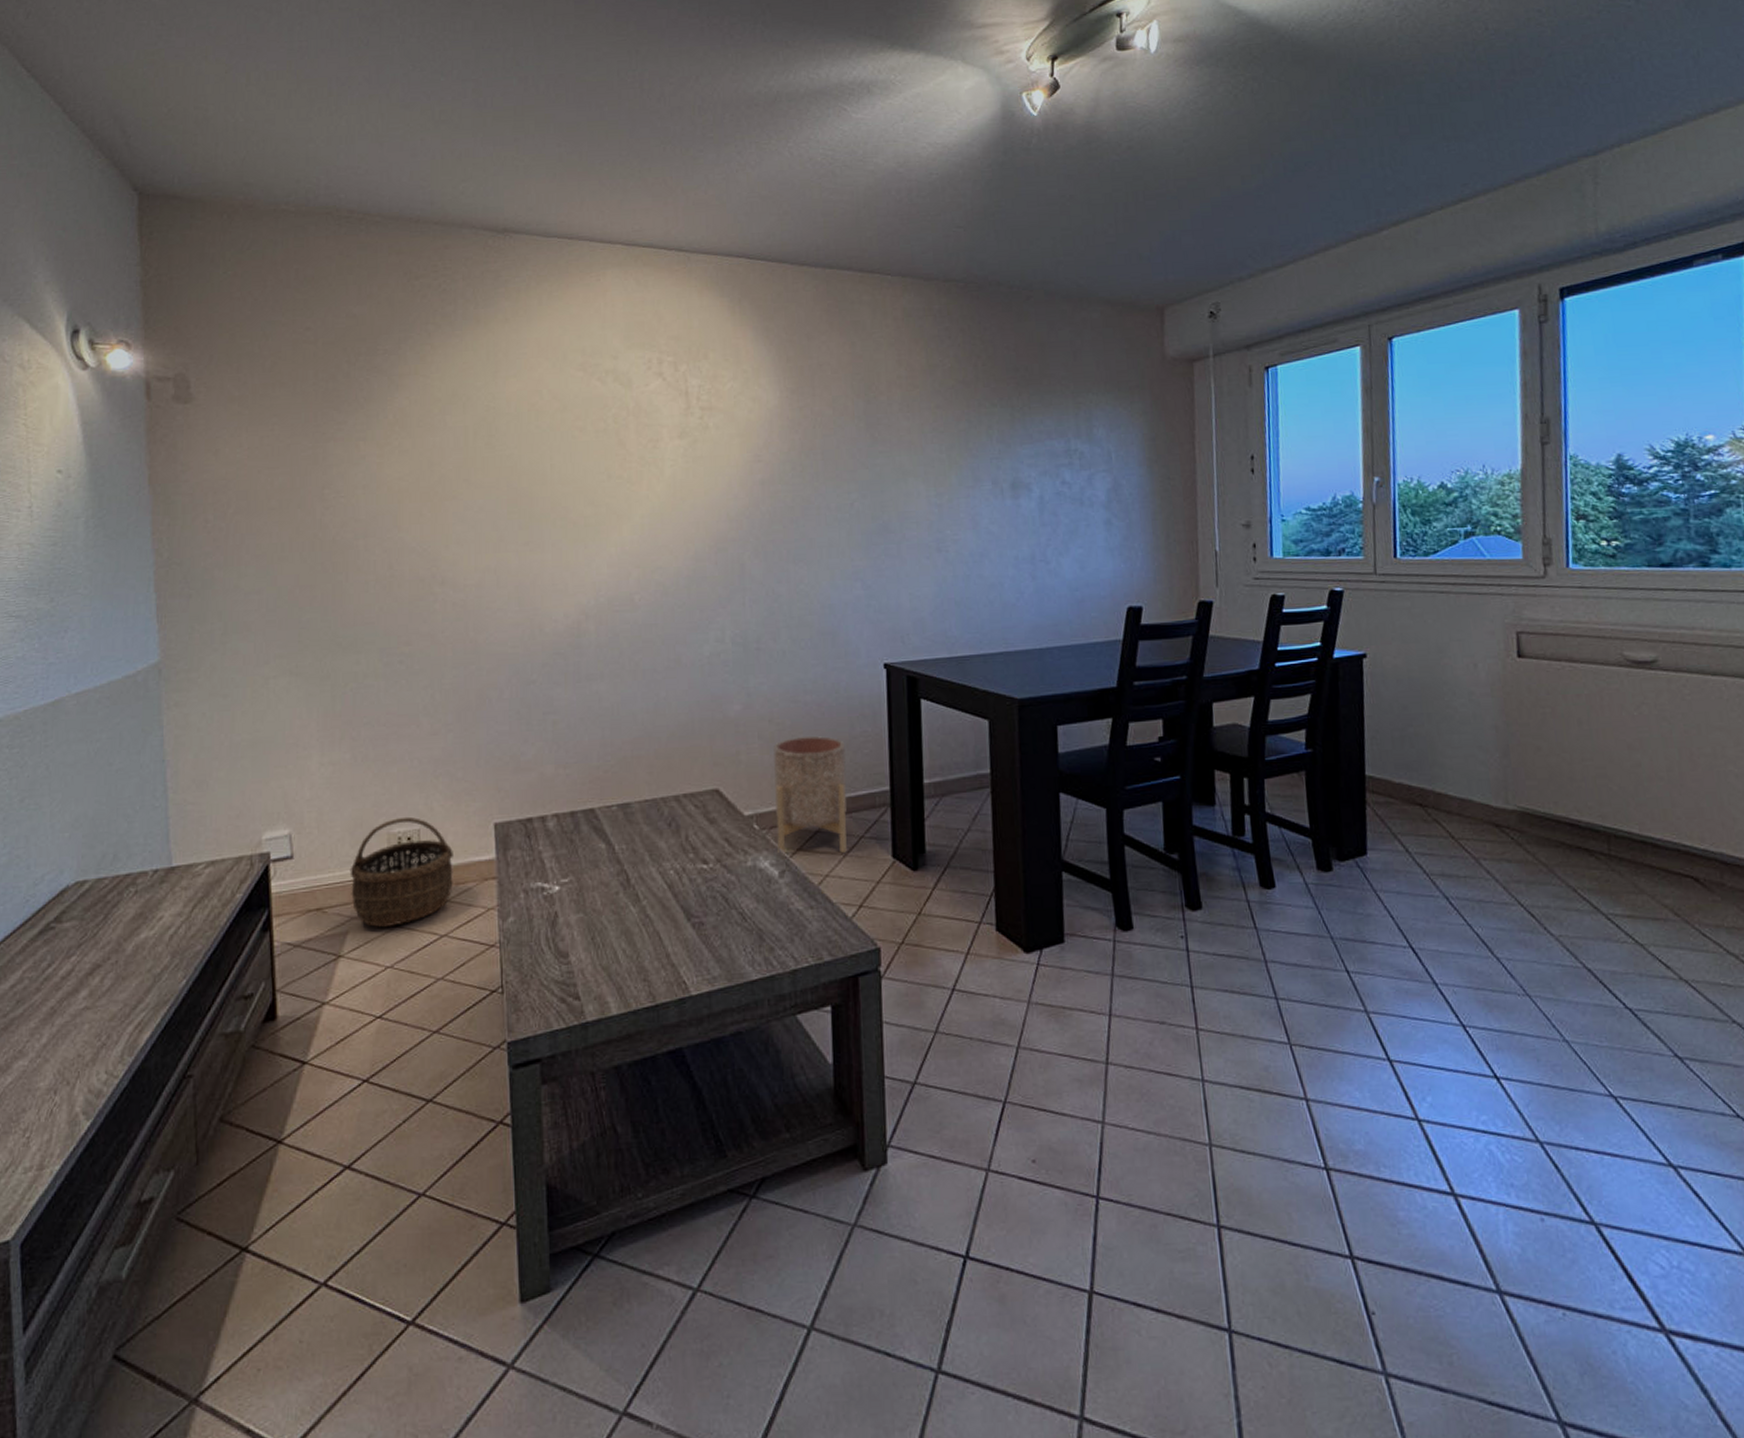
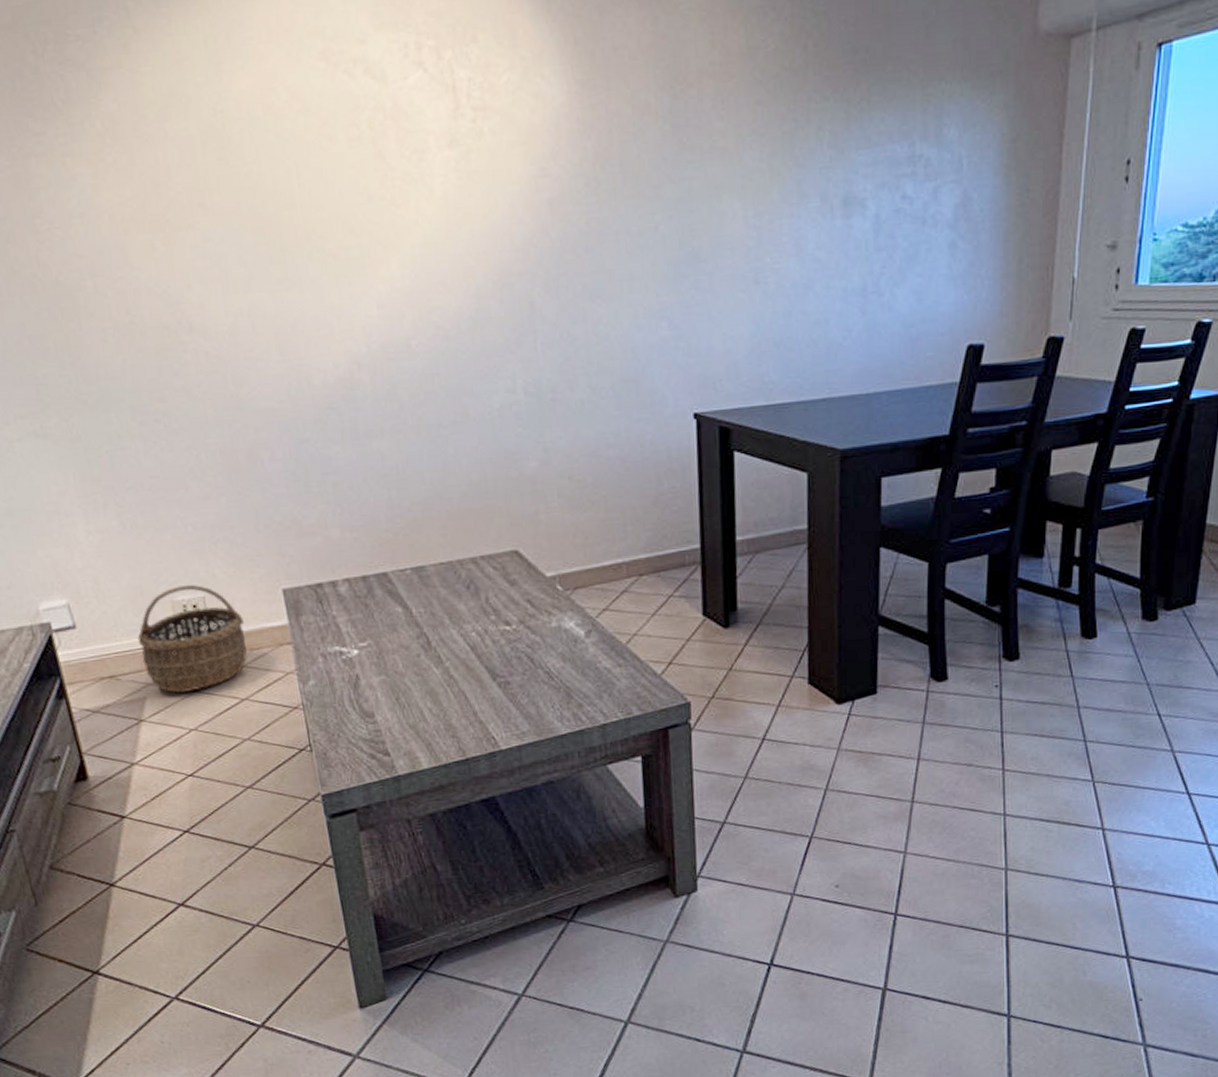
planter: present [773,735,847,855] -> none [574,492,655,615]

